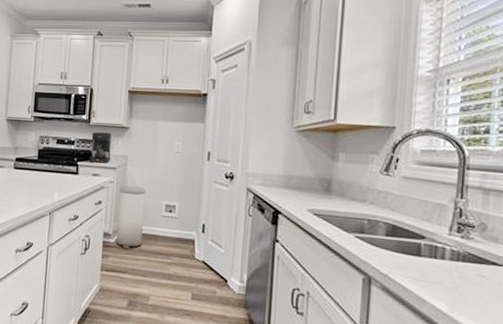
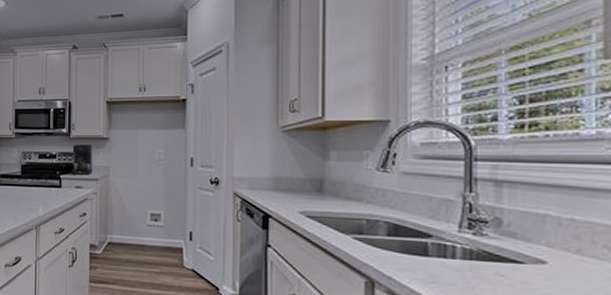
pedal bin: present [116,186,145,249] -> none [103,196,129,260]

